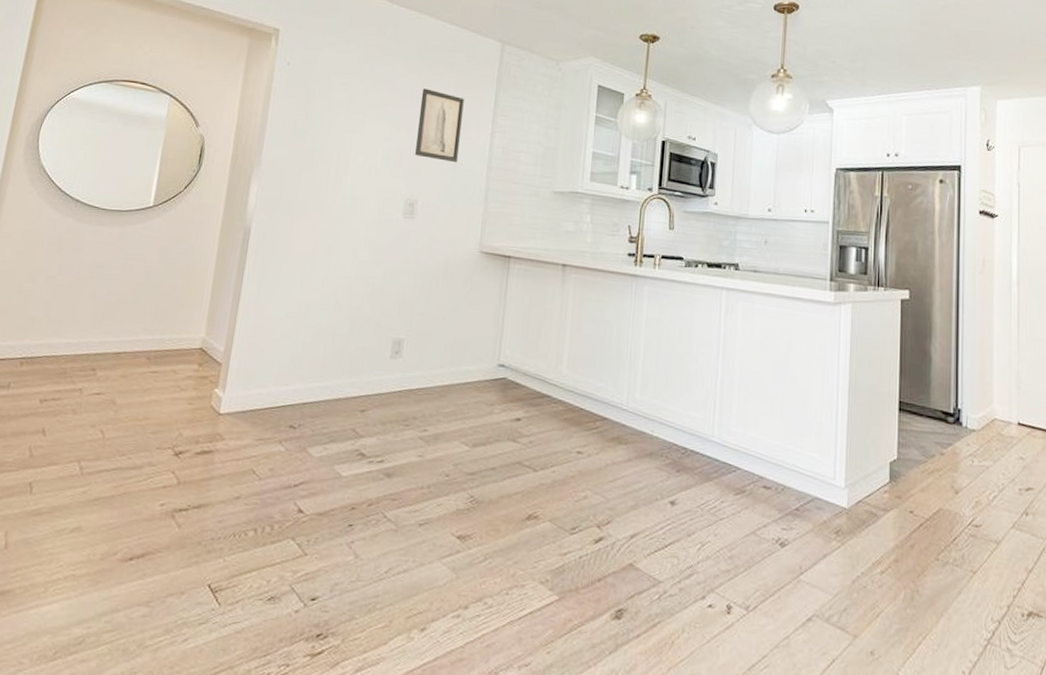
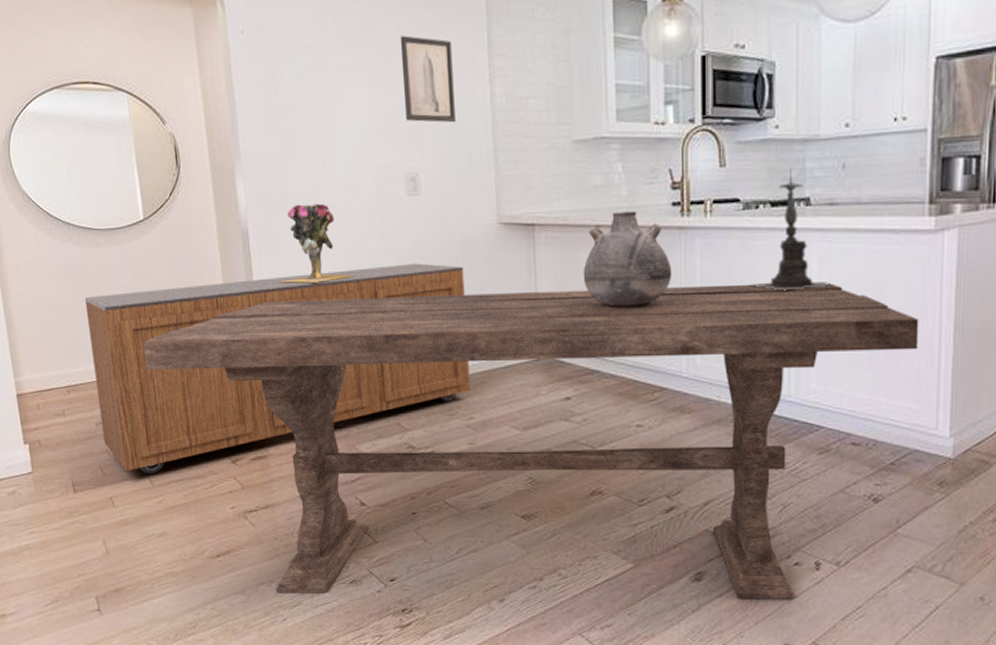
sideboard: none [42,271,442,460] -> present [84,263,470,474]
dining table: none [112,296,821,645] -> present [143,282,919,599]
vase: none [269,212,342,285] -> present [280,203,355,283]
vase: none [546,255,623,340] -> present [583,210,672,307]
candle holder: none [686,238,754,341] -> present [750,168,833,291]

